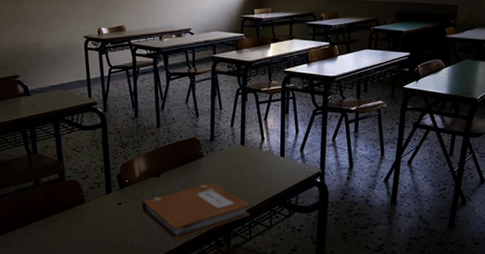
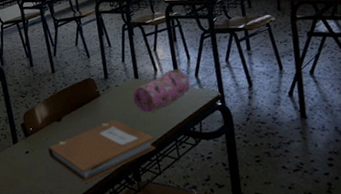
pencil case: none [236,140,294,181] -> present [133,69,190,114]

